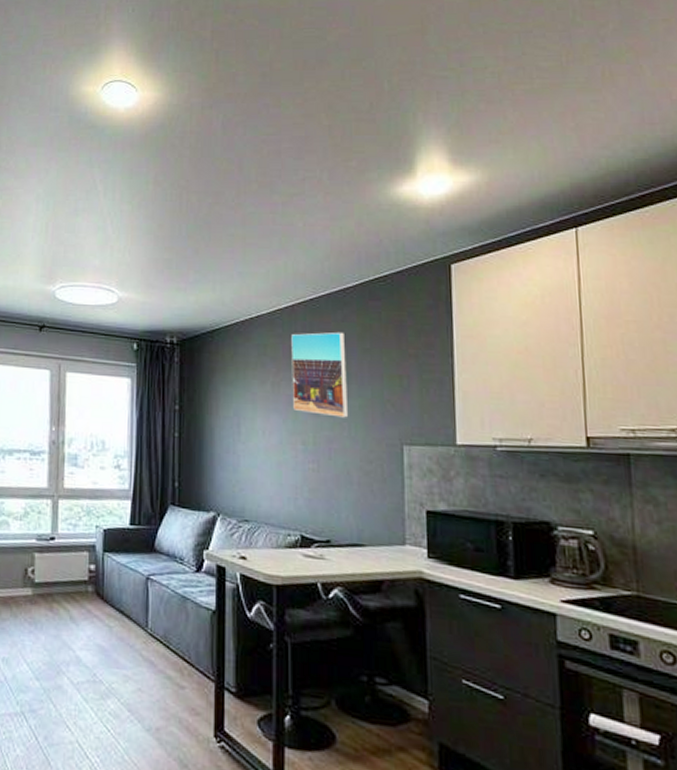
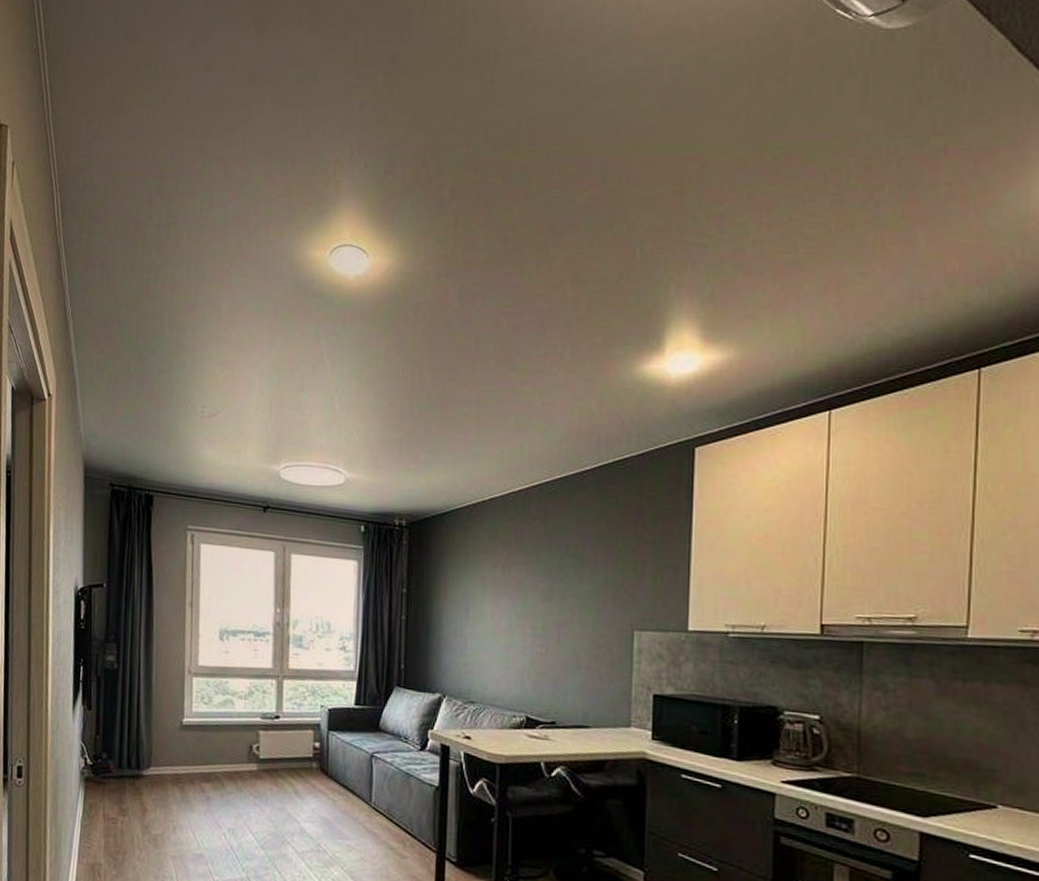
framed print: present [291,331,349,418] -> none [523,516,581,603]

